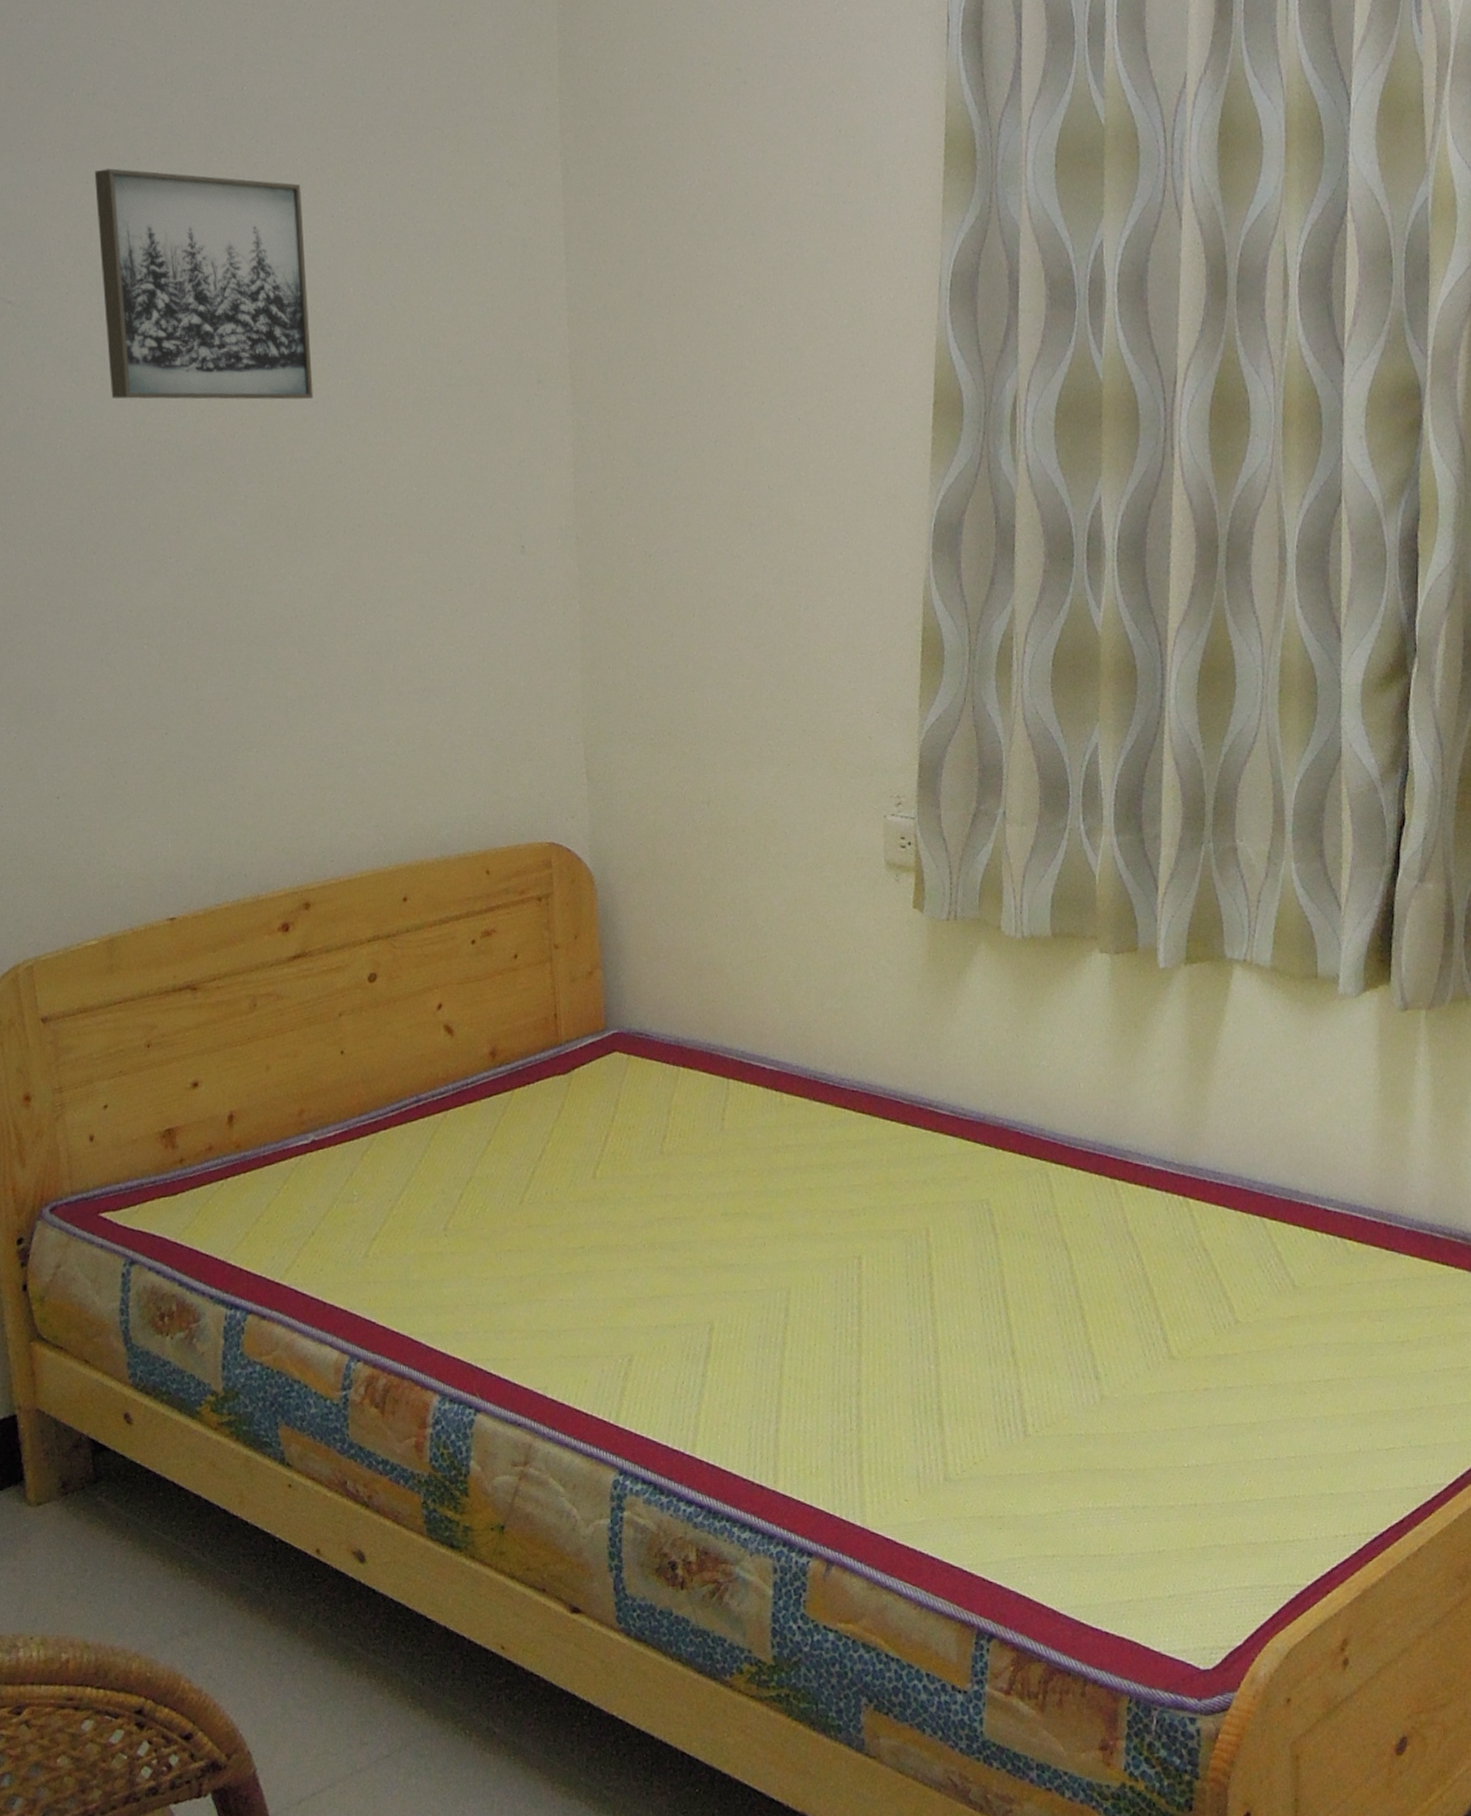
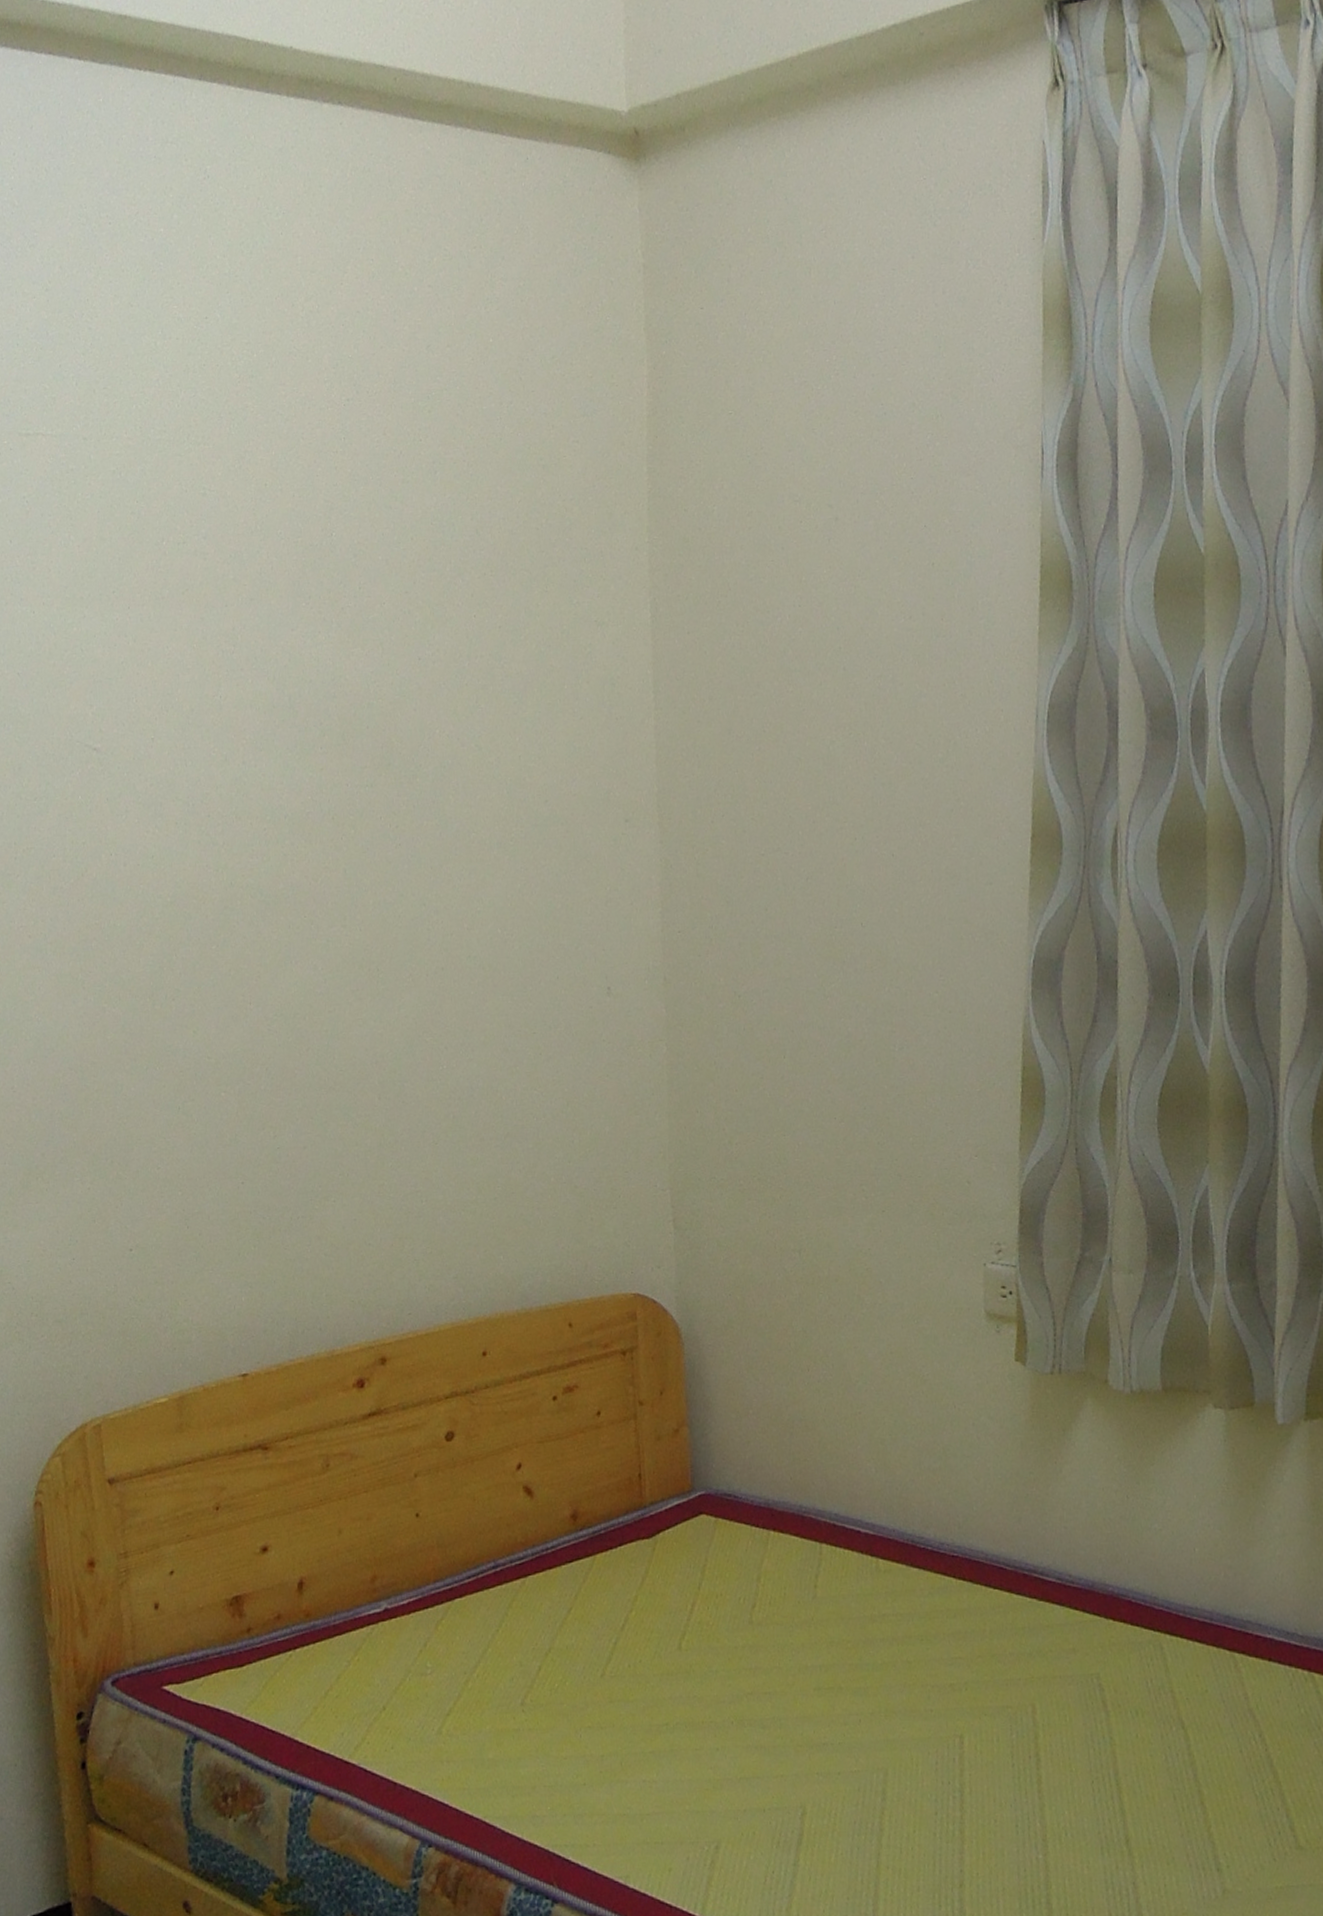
wall art: present [94,168,314,400] -> none [182,615,398,844]

